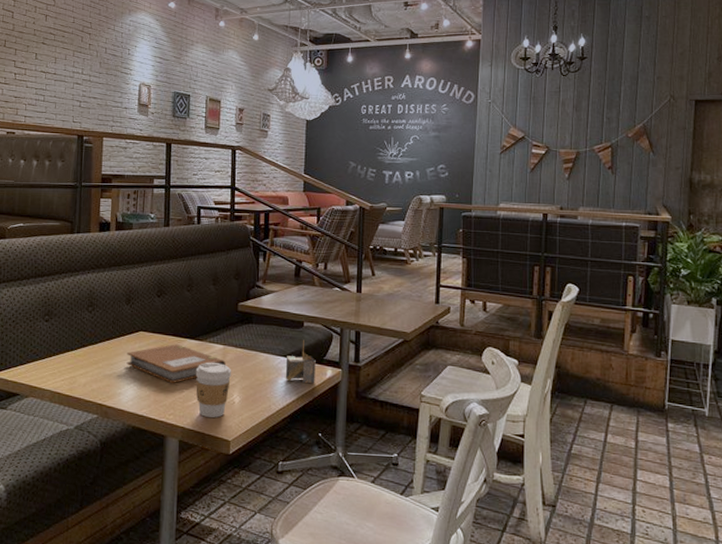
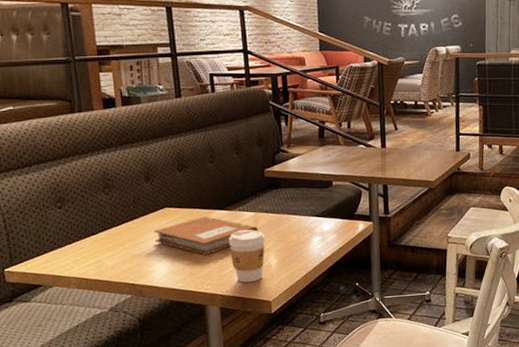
architectural model: present [285,339,316,384] -> none [318,198,348,240]

